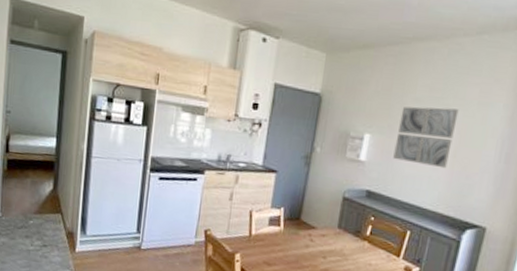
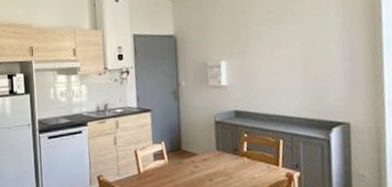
wall art: present [393,106,459,169] -> none [248,24,300,79]

